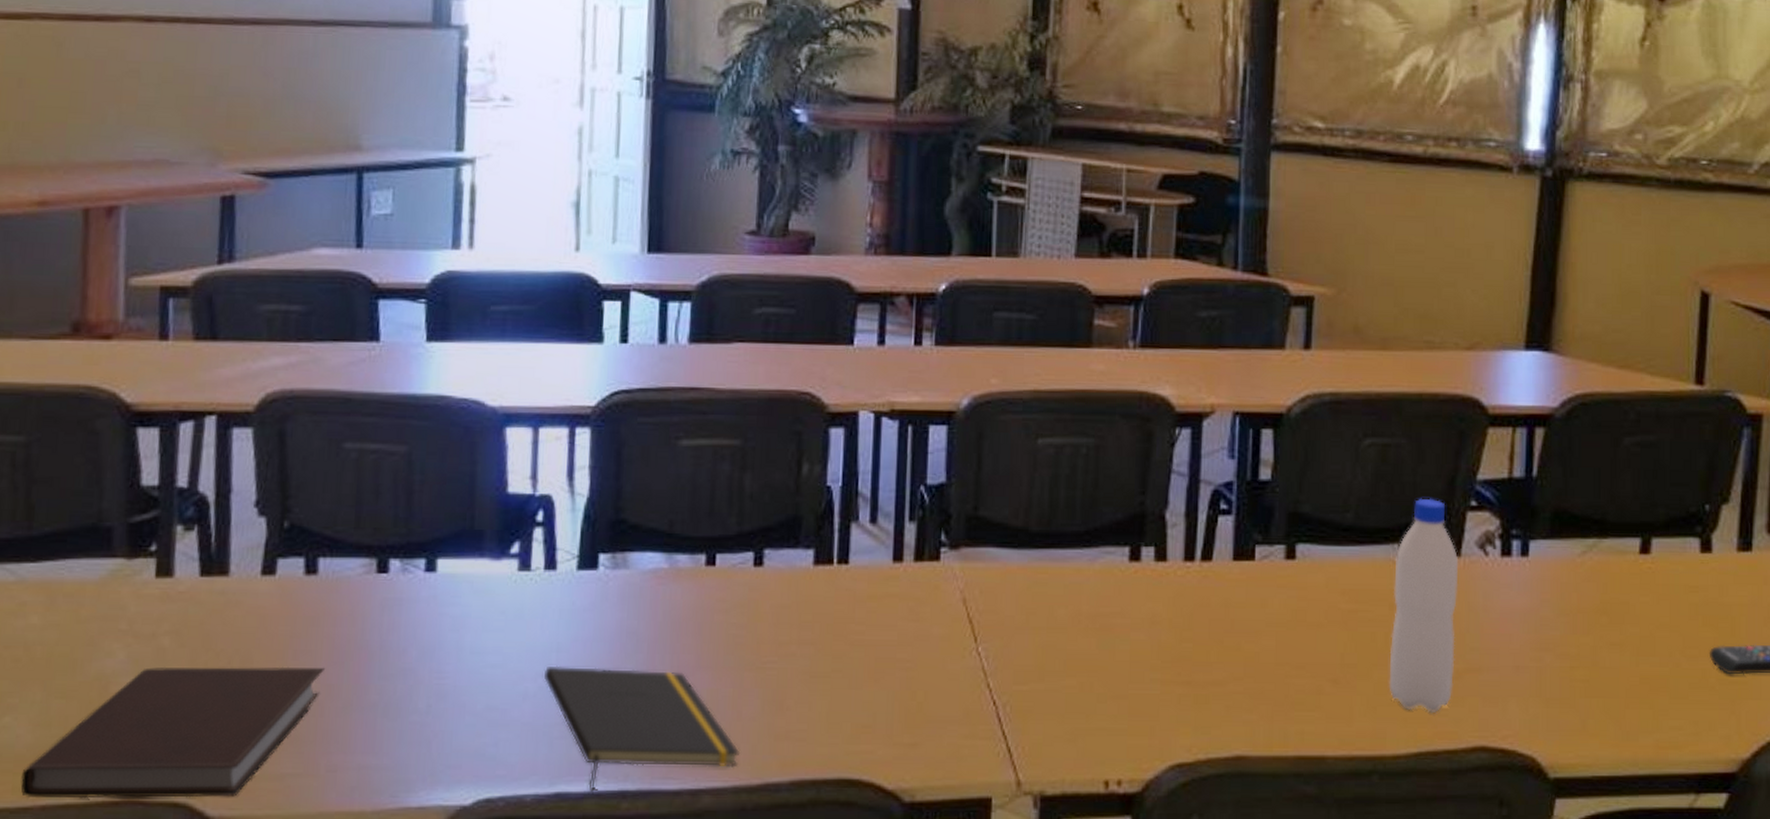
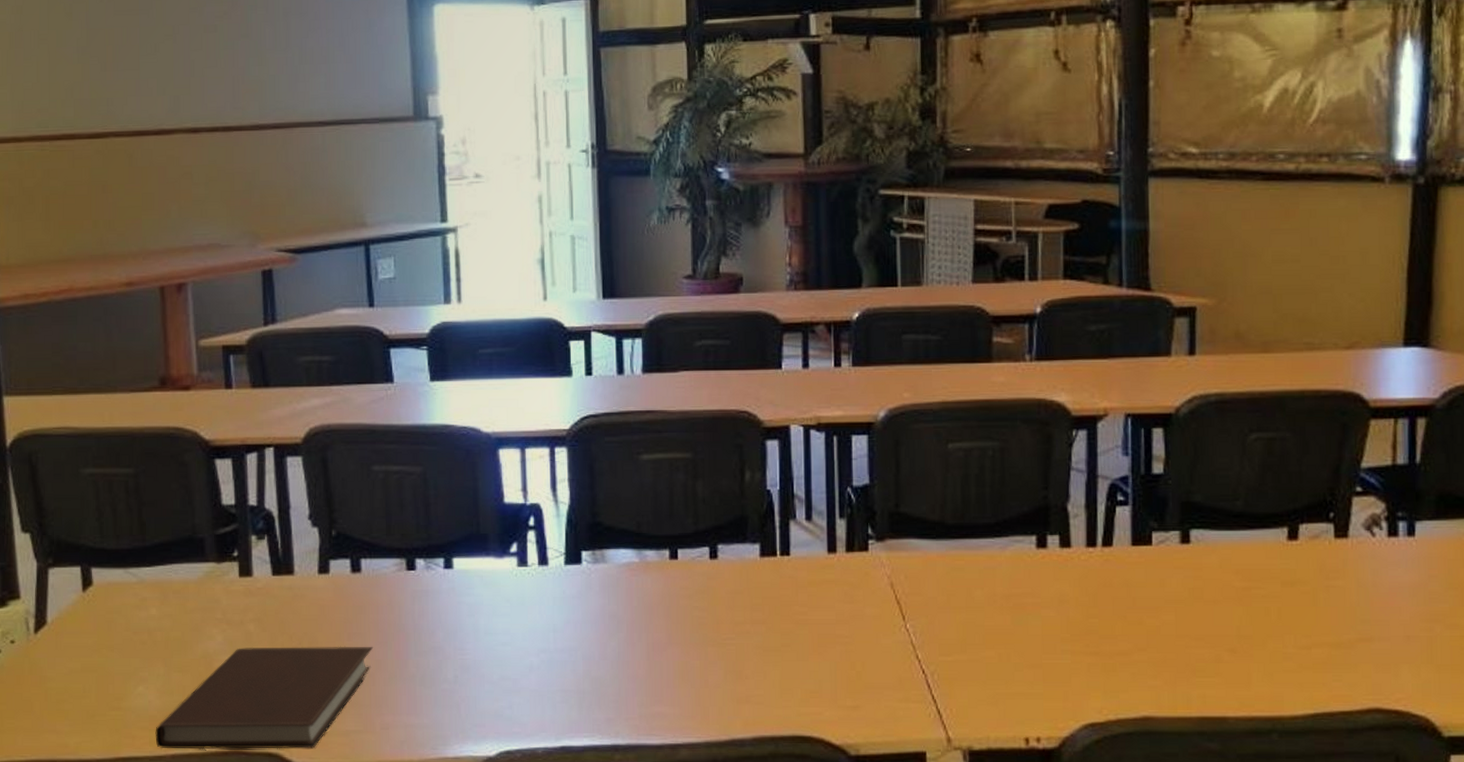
notepad: present [543,665,740,795] -> none [544,643,709,748]
water bottle: present [1389,498,1459,714] -> none [1284,485,1347,679]

